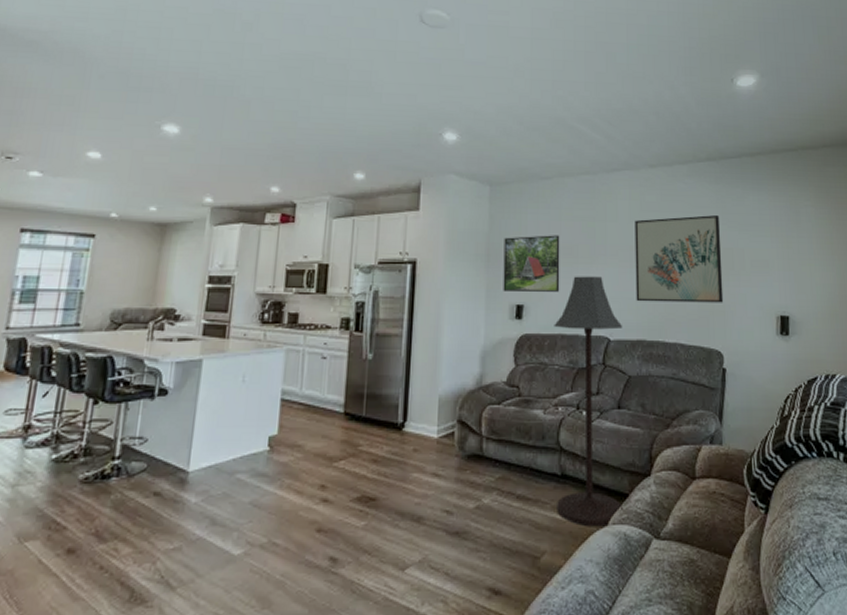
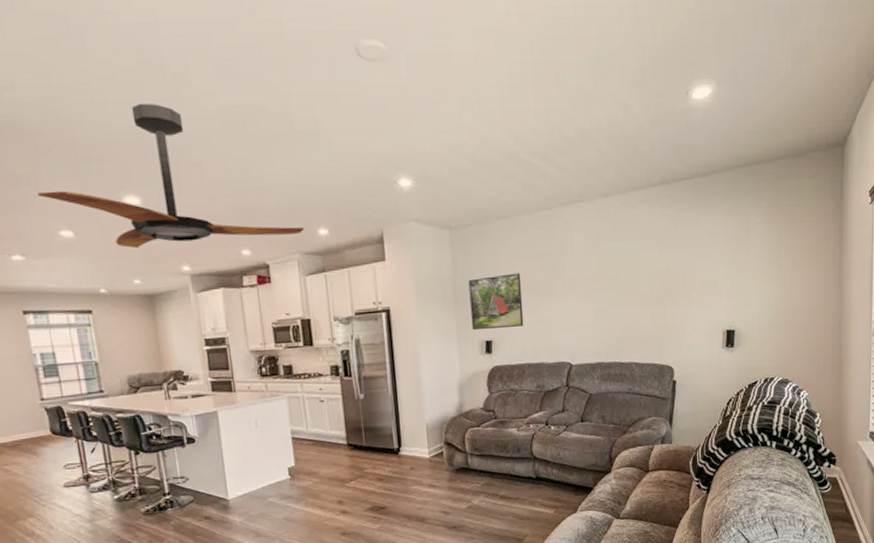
ceiling fan: none [77,43,340,176] -> present [38,103,304,249]
floor lamp: present [554,276,622,527] -> none [521,308,588,515]
wall art: present [635,215,724,303] -> none [590,240,675,329]

